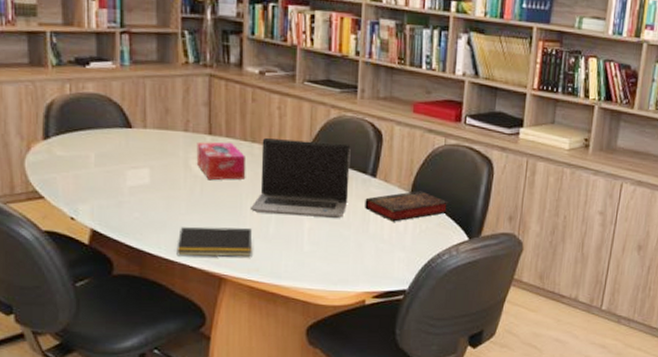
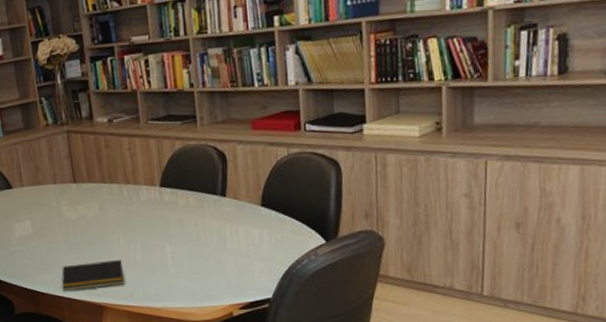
tissue box: present [196,141,246,181] -> none [65,186,110,223]
laptop computer: present [249,138,351,218] -> none [117,171,203,245]
book: present [365,190,449,222] -> none [219,202,301,236]

